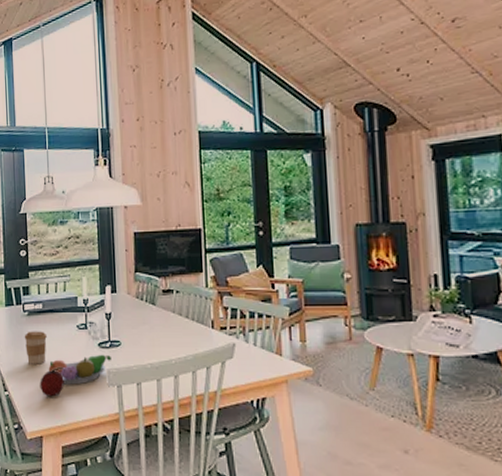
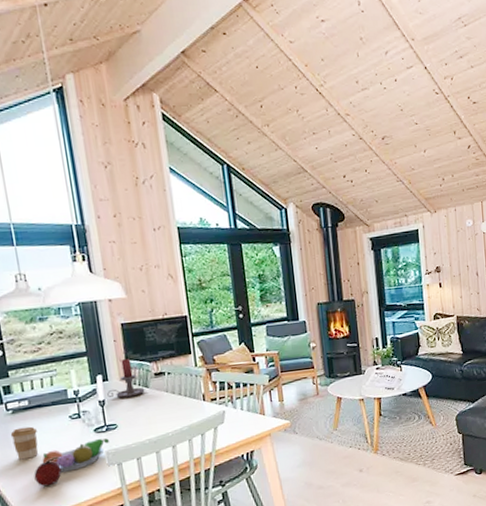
candle holder: none [114,271,152,313] -> present [107,359,145,399]

